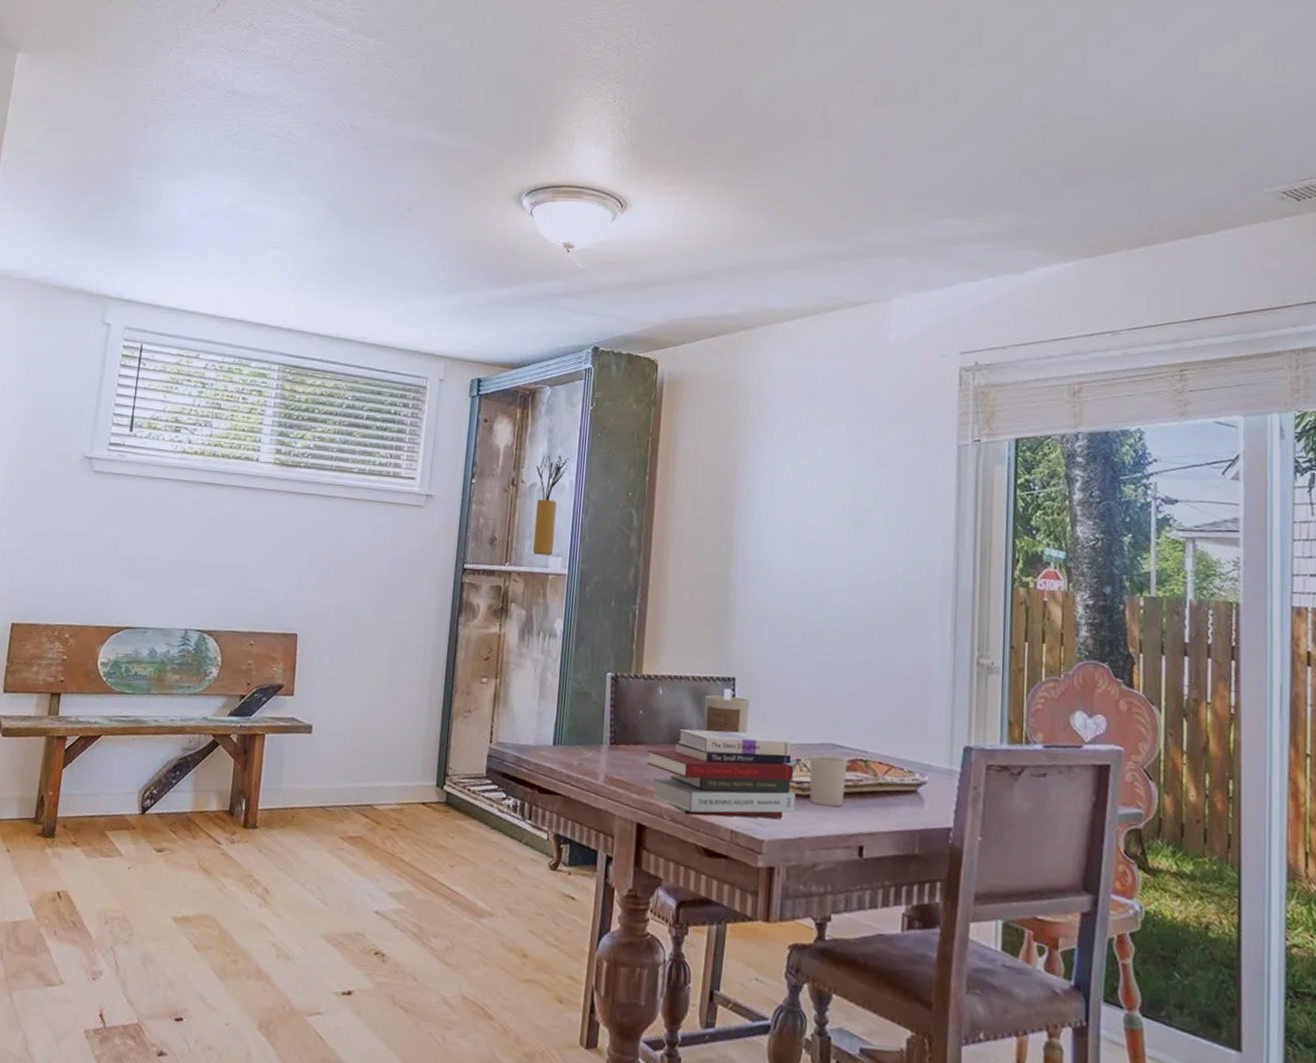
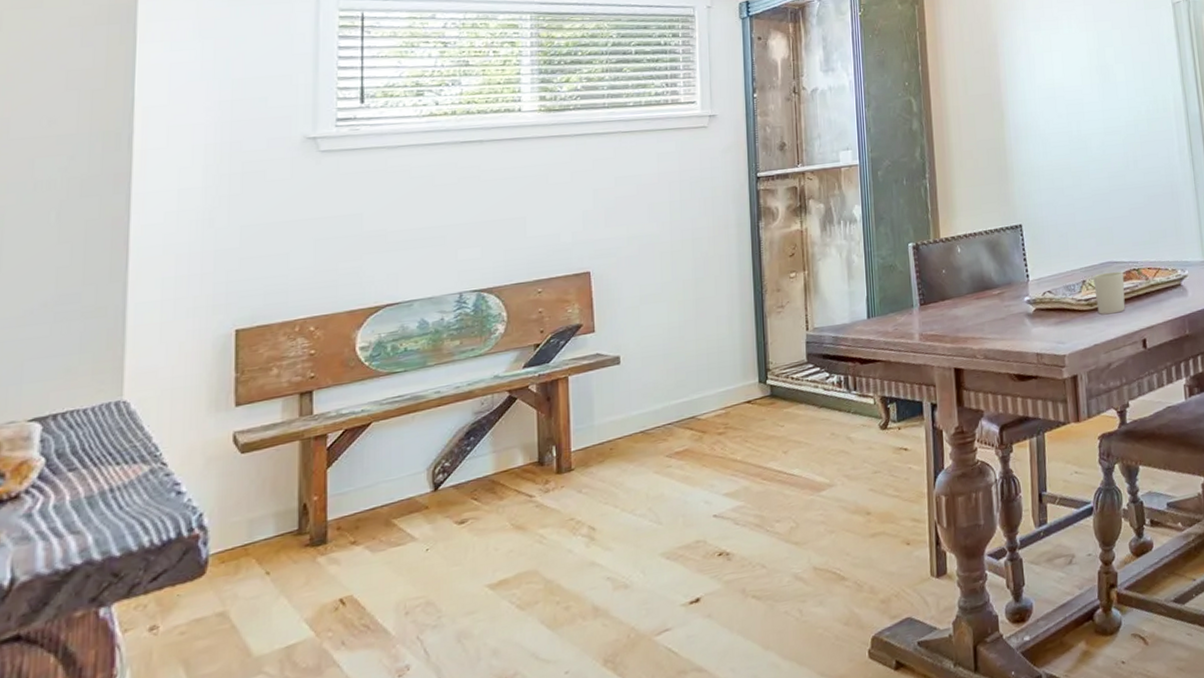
vase: present [533,455,569,556] -> none [816,60,846,152]
books: present [647,729,796,819] -> none [955,266,1087,350]
candle: present [703,688,750,734] -> none [997,234,1039,276]

